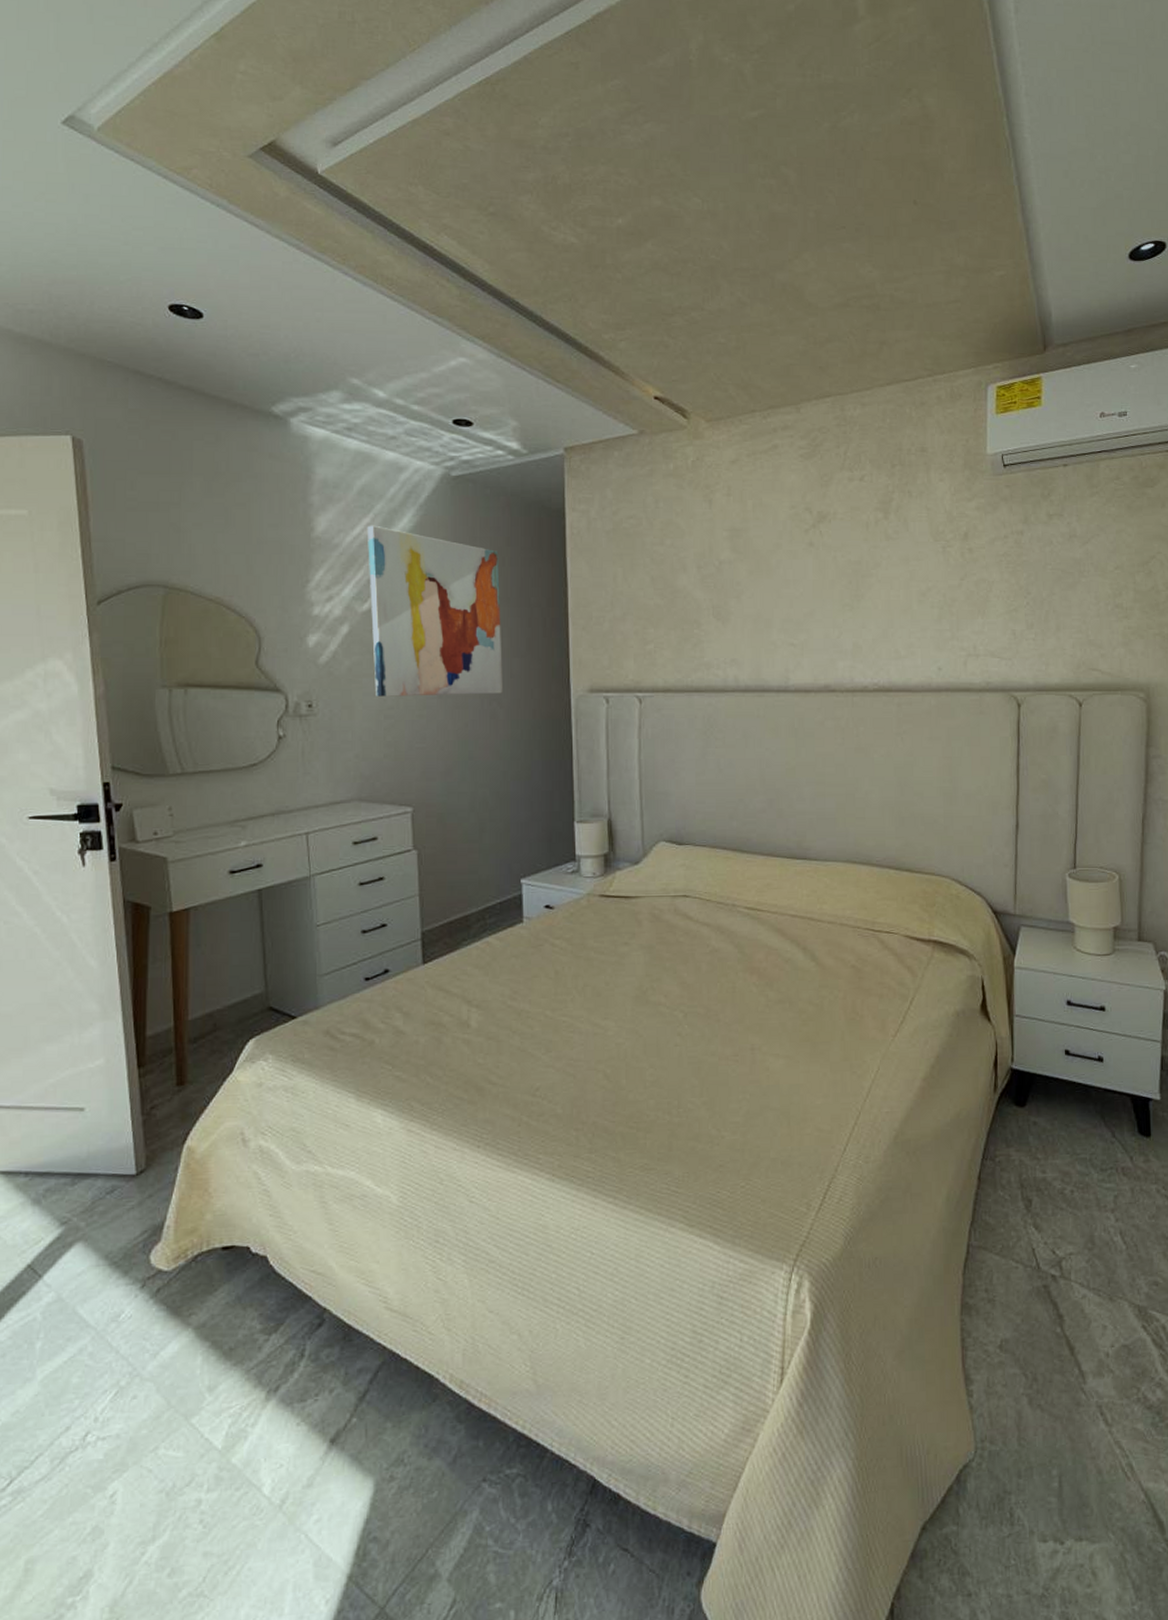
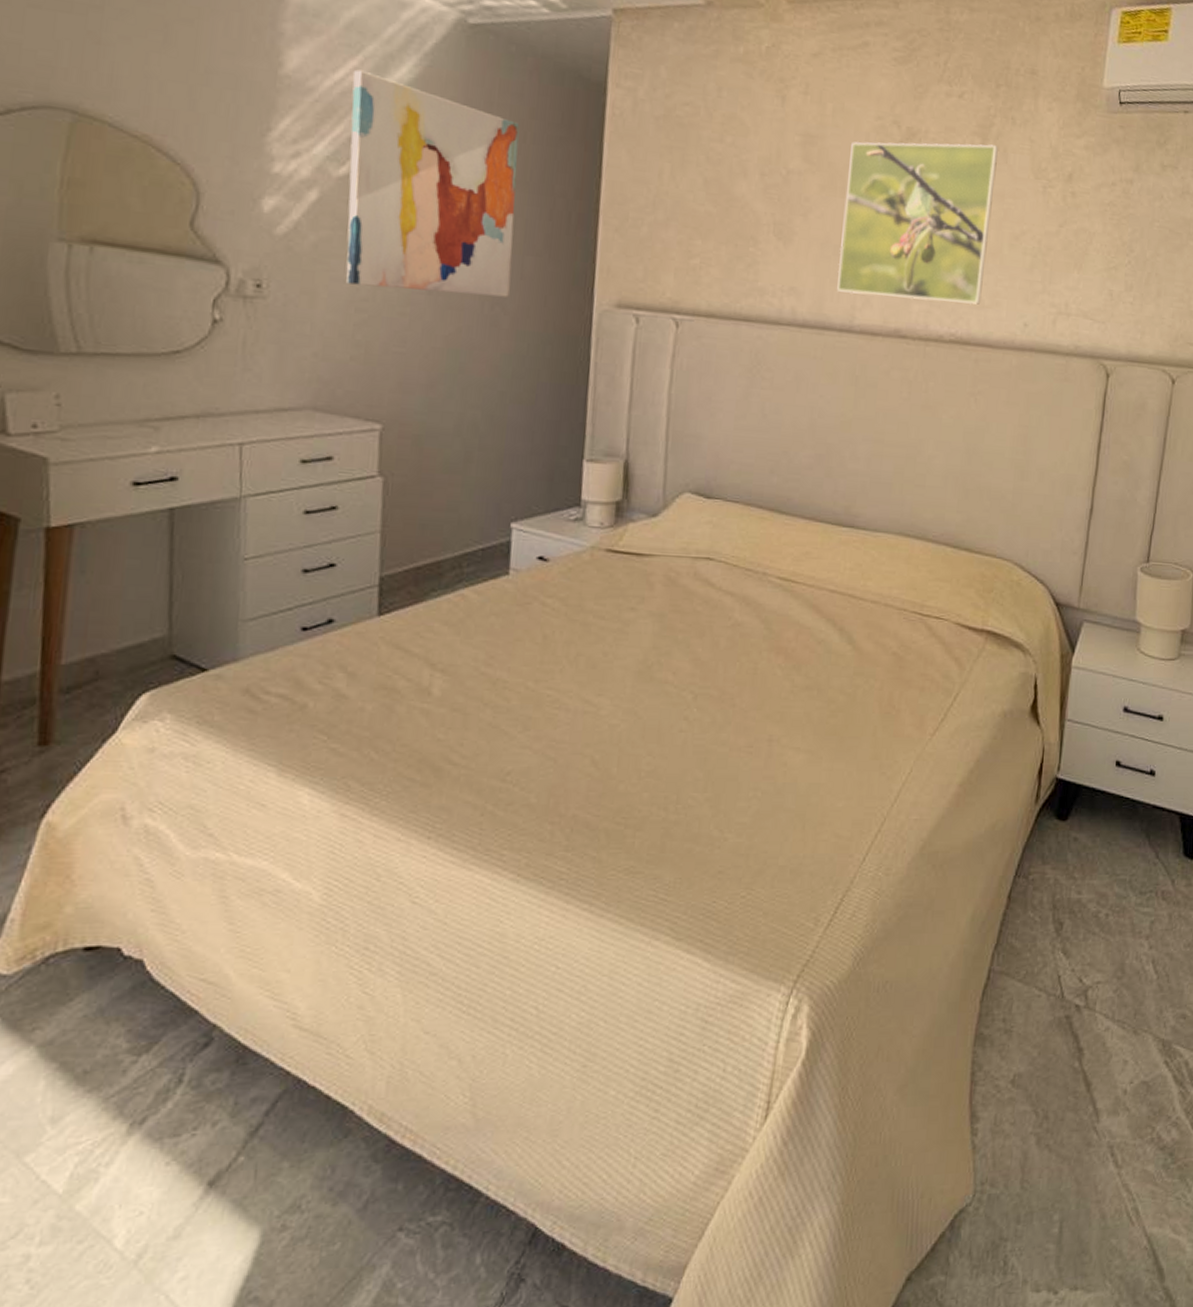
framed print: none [770,517,899,658] -> present [837,142,998,305]

